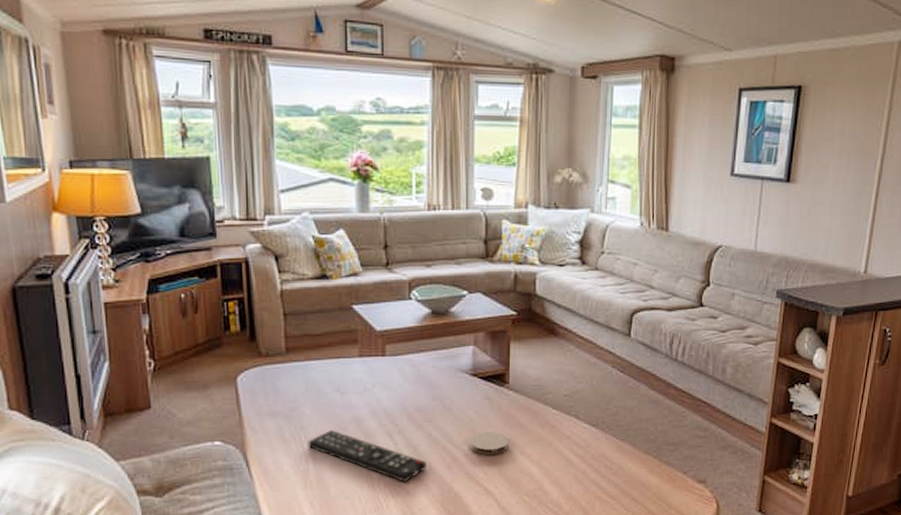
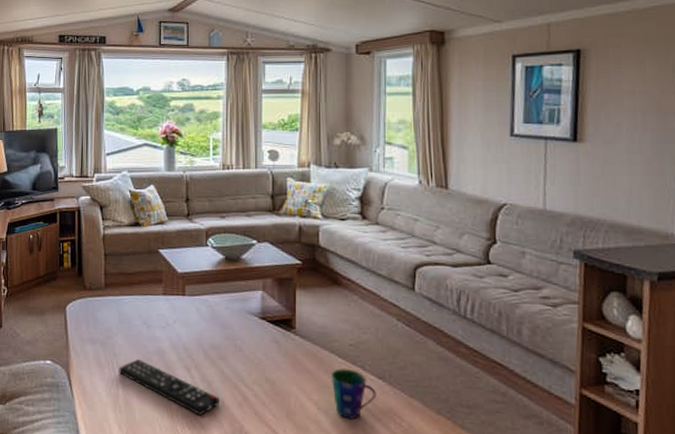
coaster: present [469,431,509,455] -> none [259,373,296,398]
cup: none [544,420,589,468] -> present [330,369,377,419]

